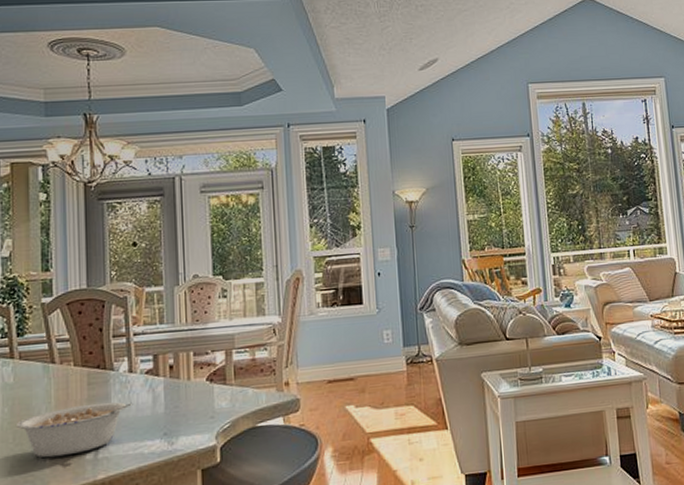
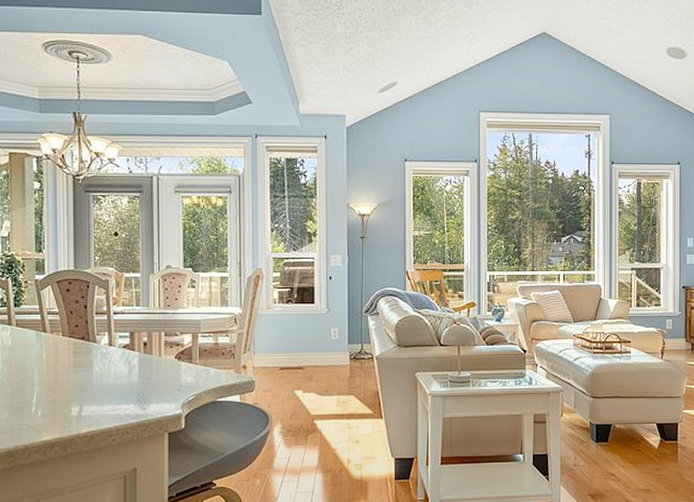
legume: present [15,402,133,458] -> none [13,369,112,411]

